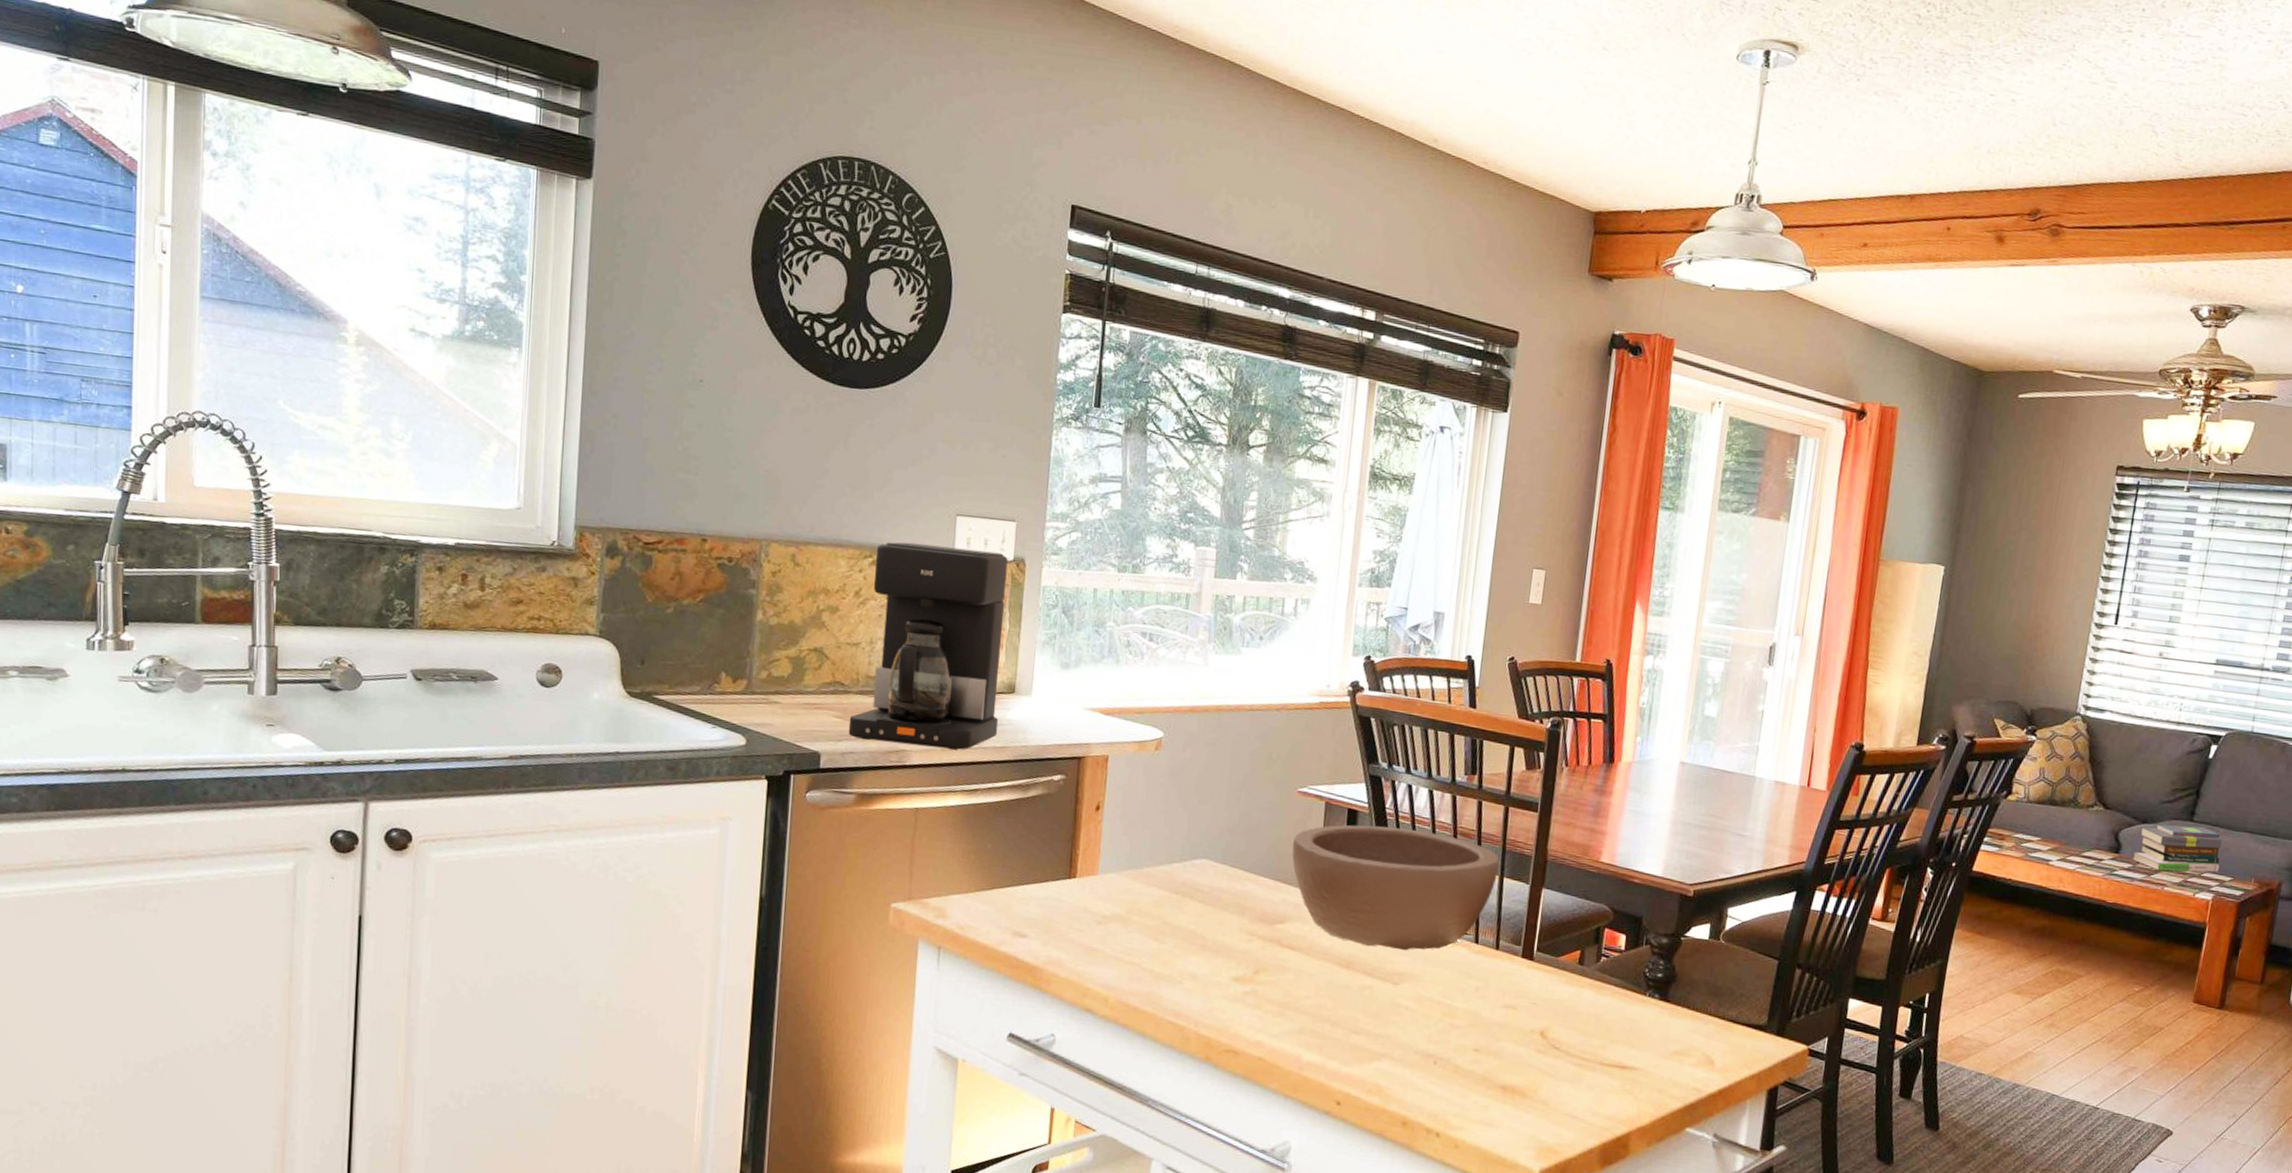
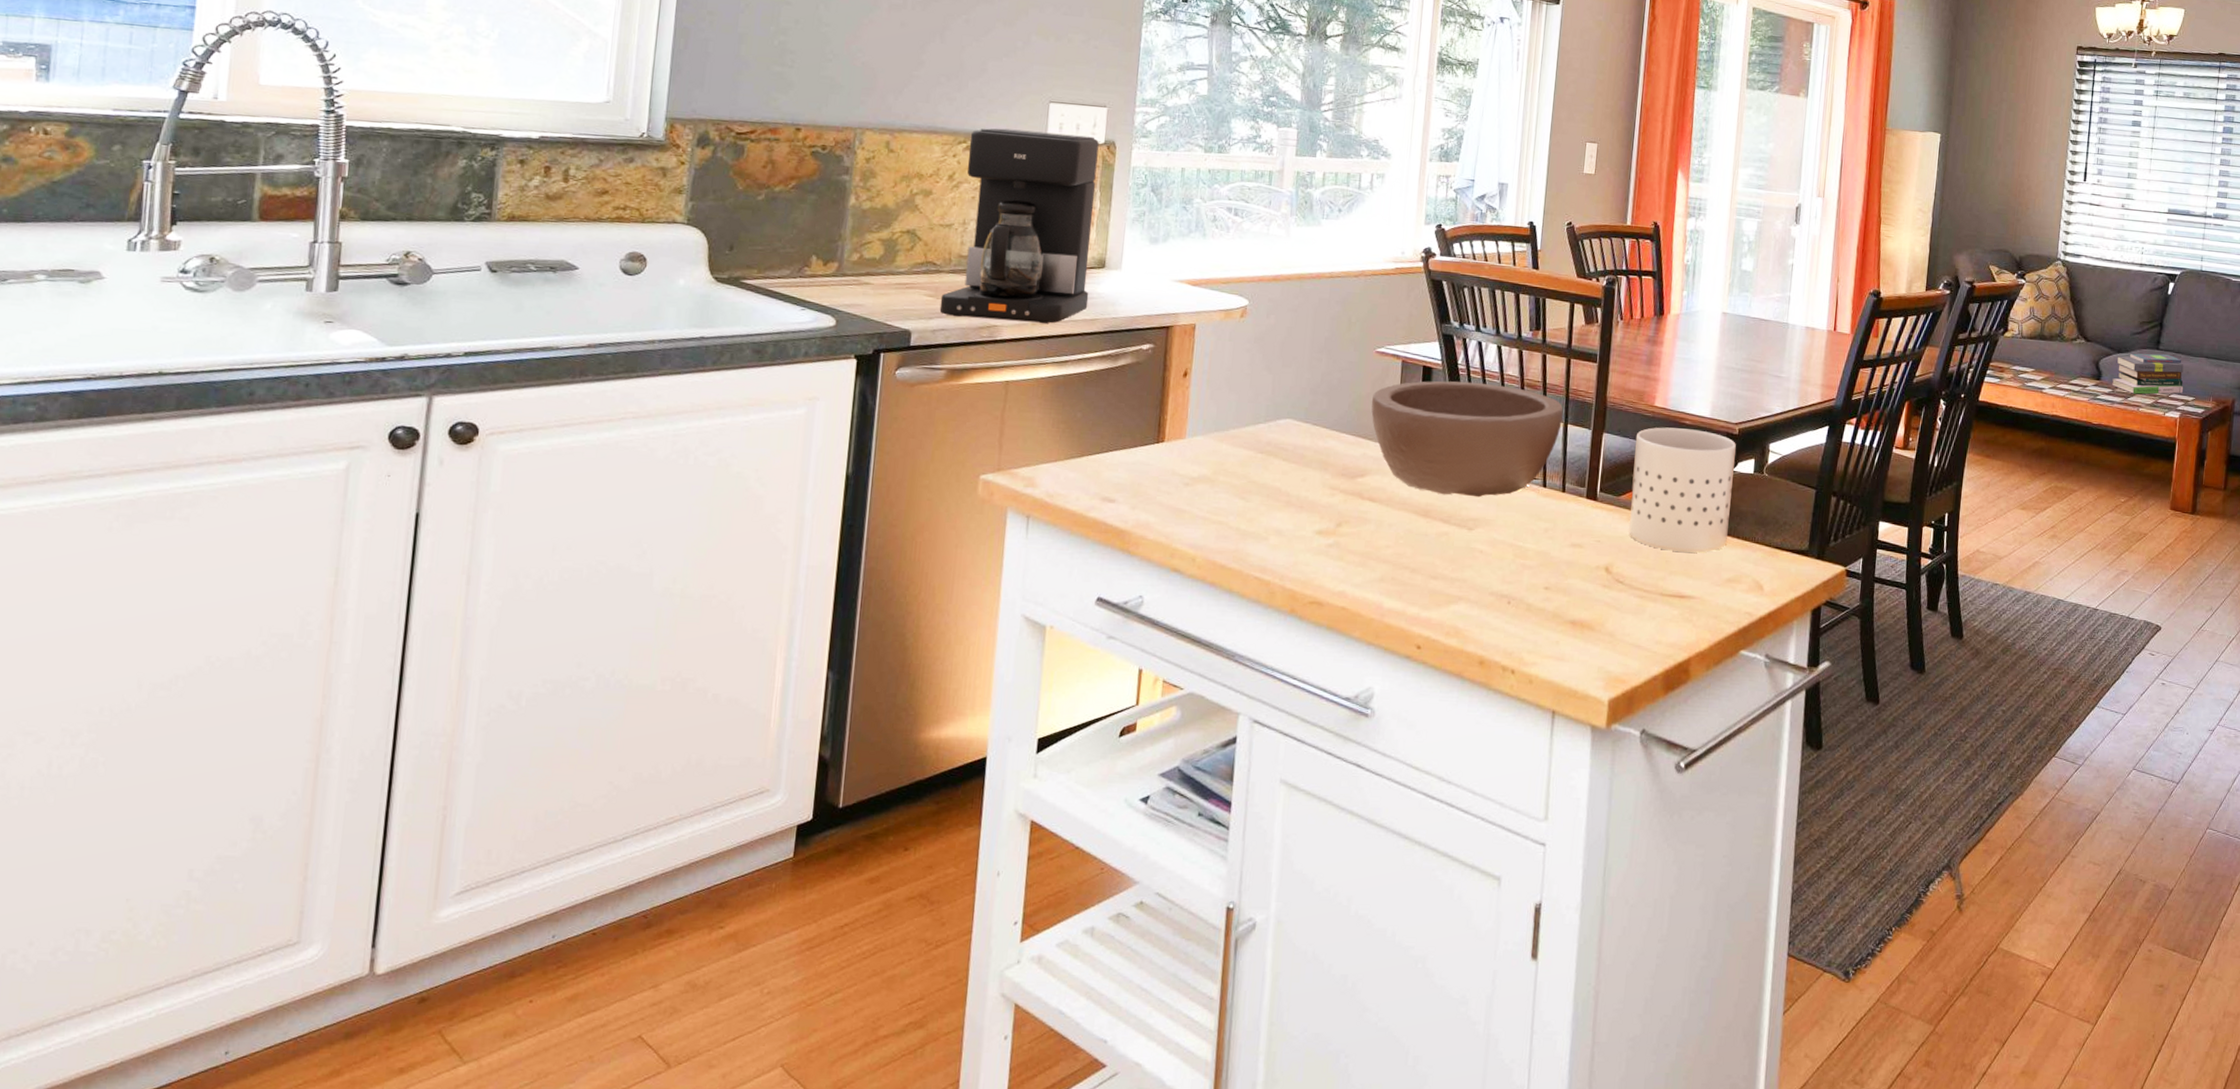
mug: none [1567,884,1691,1022] -> present [1629,427,1737,553]

